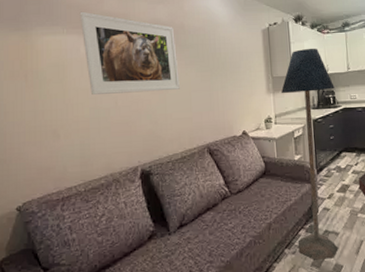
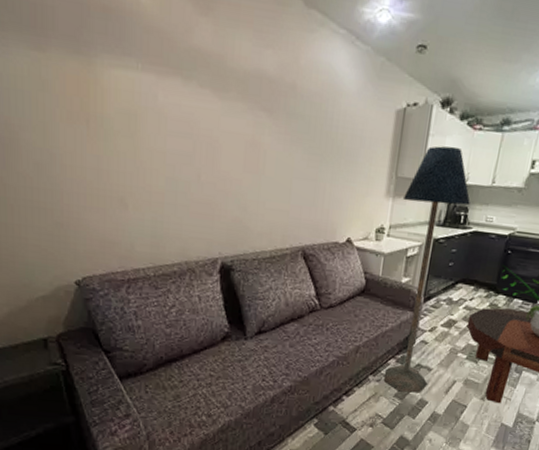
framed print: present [79,11,180,95] -> none [160,40,283,172]

